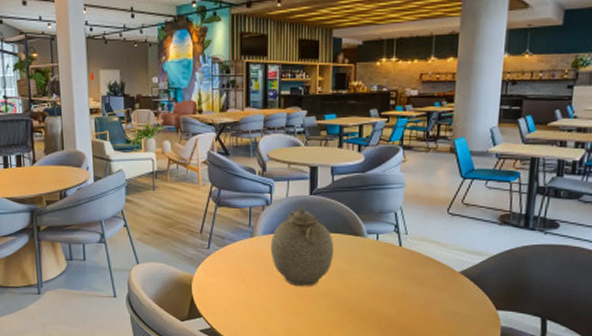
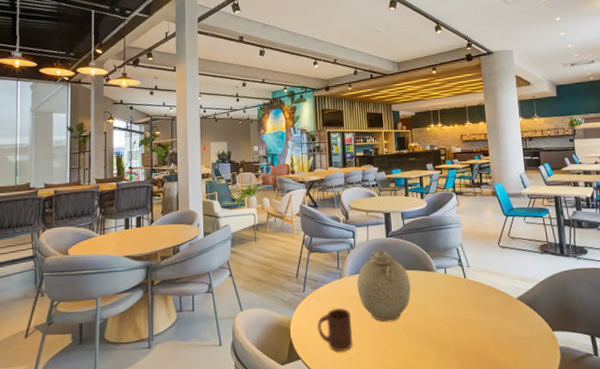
cup: none [221,268,262,313] -> present [316,308,353,351]

